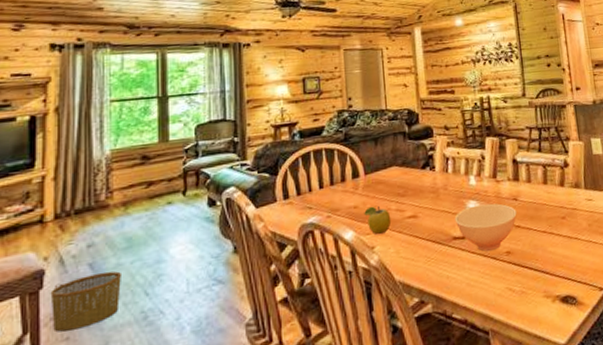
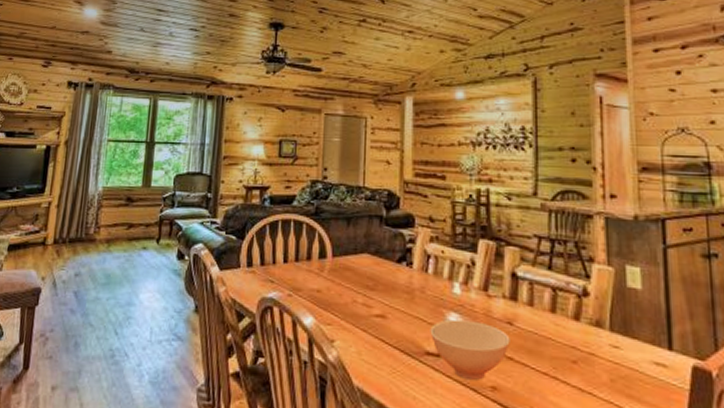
basket: present [50,271,123,332] -> none [41,302,99,351]
fruit: present [364,206,392,235] -> none [327,293,356,329]

